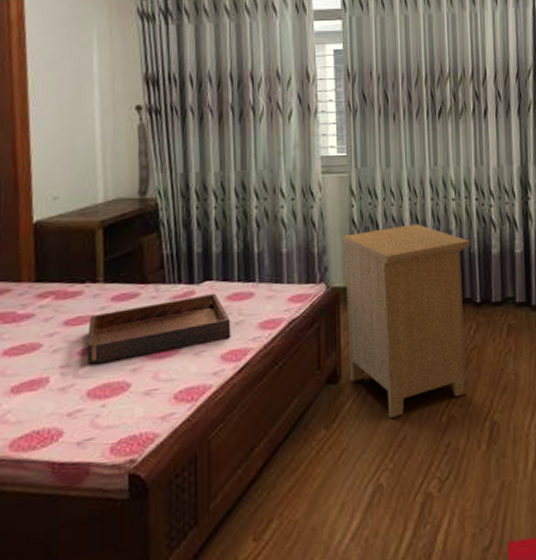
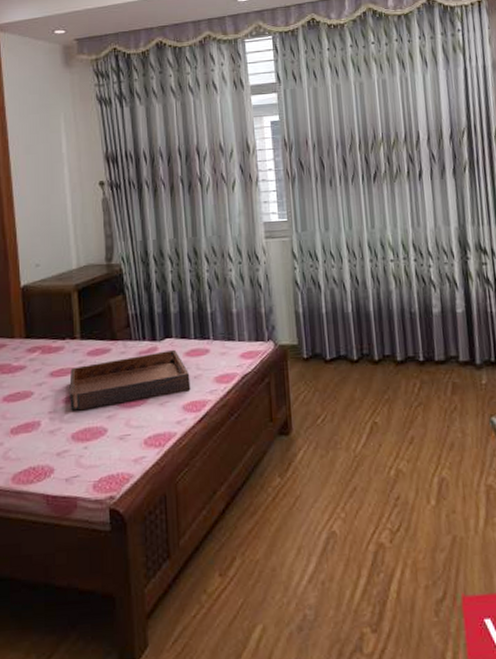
nightstand: present [341,224,470,418] -> none [286,284,414,469]

